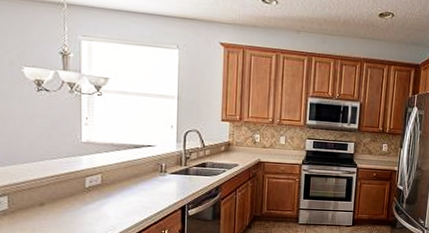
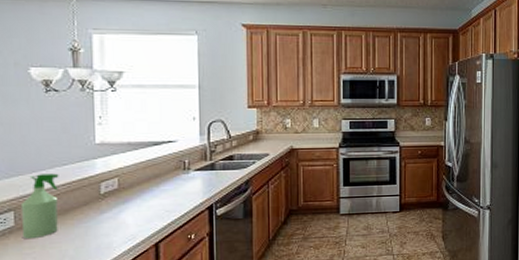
spray bottle: none [13,165,49,221] -> present [20,173,59,238]

